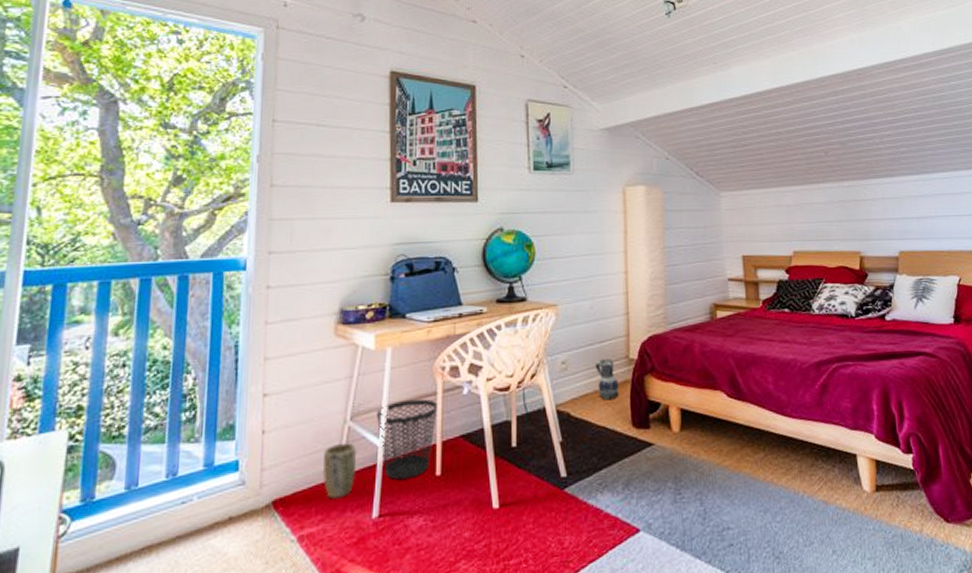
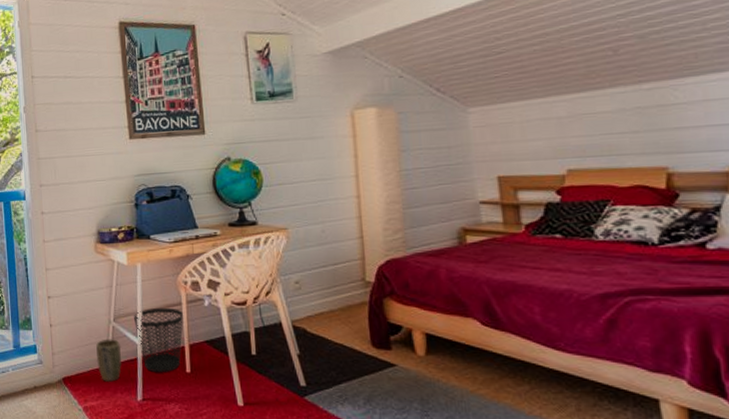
ceramic jug: present [596,357,619,400] -> none [330,279,356,320]

